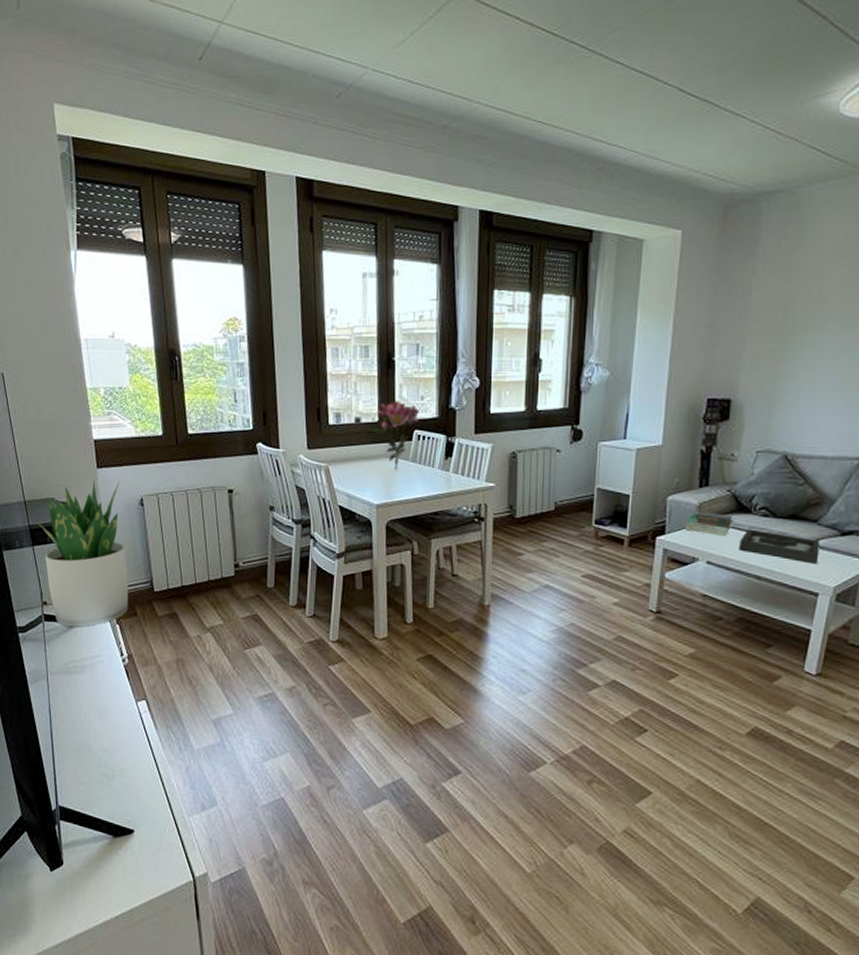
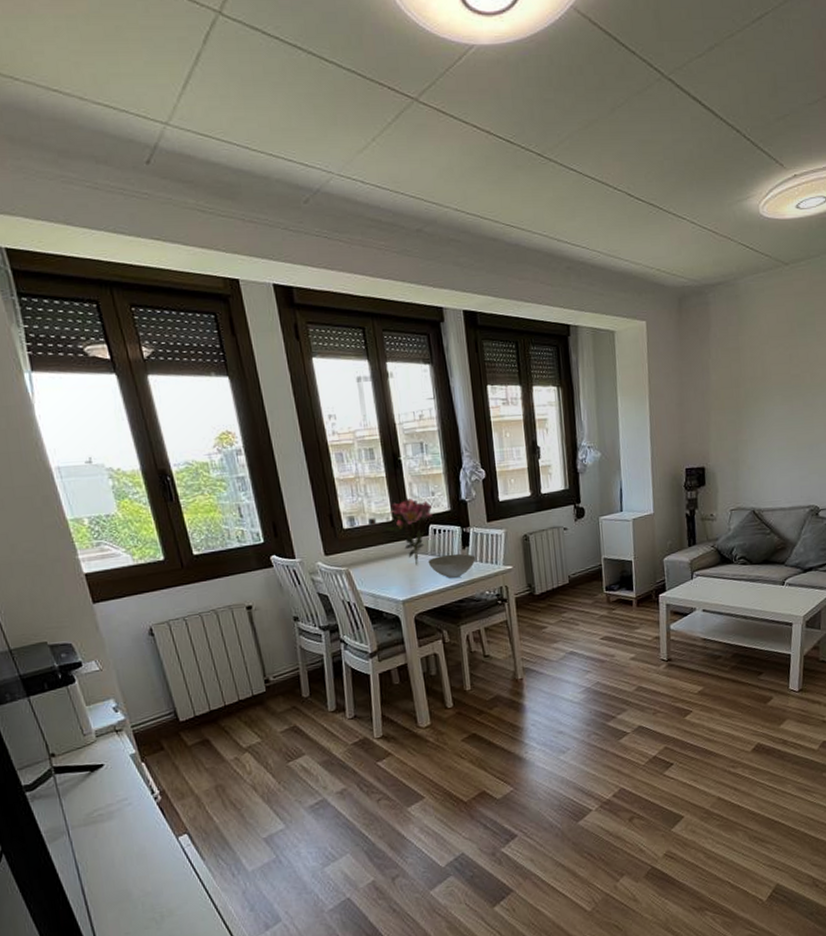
planter: present [36,480,129,627] -> none [28,613,153,776]
bowl: none [407,463,457,489] -> present [428,554,476,579]
books: present [685,511,735,537] -> none [682,566,721,587]
decorative tray: present [738,529,820,564] -> none [726,576,789,600]

